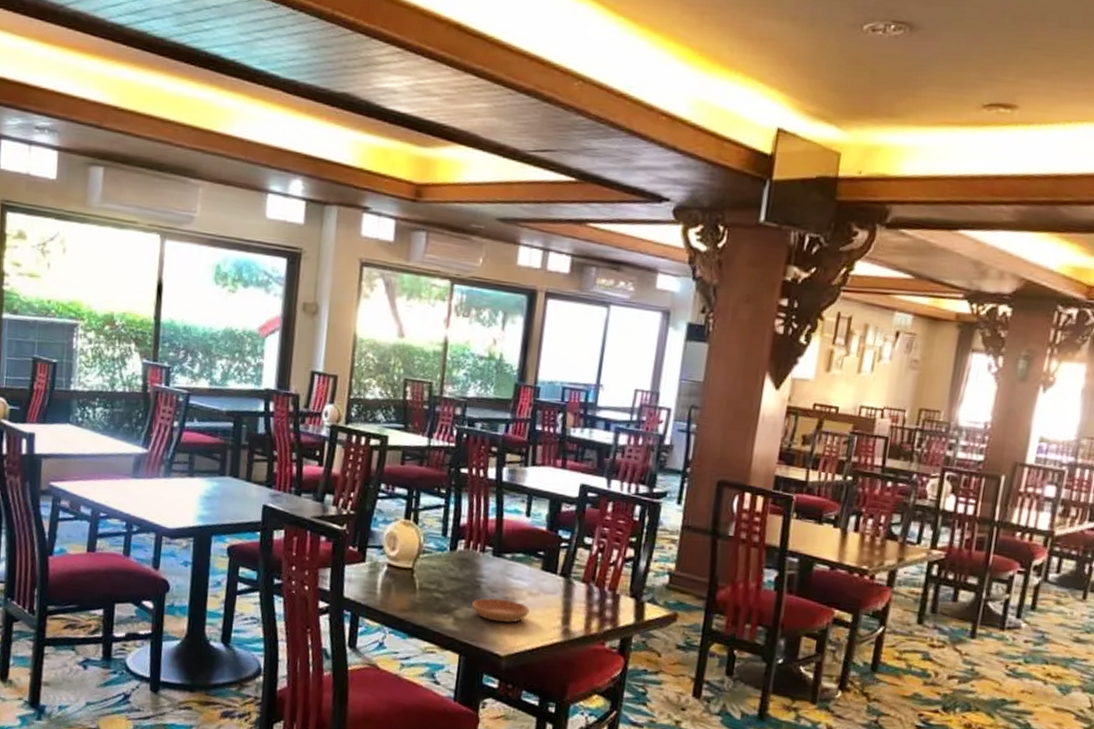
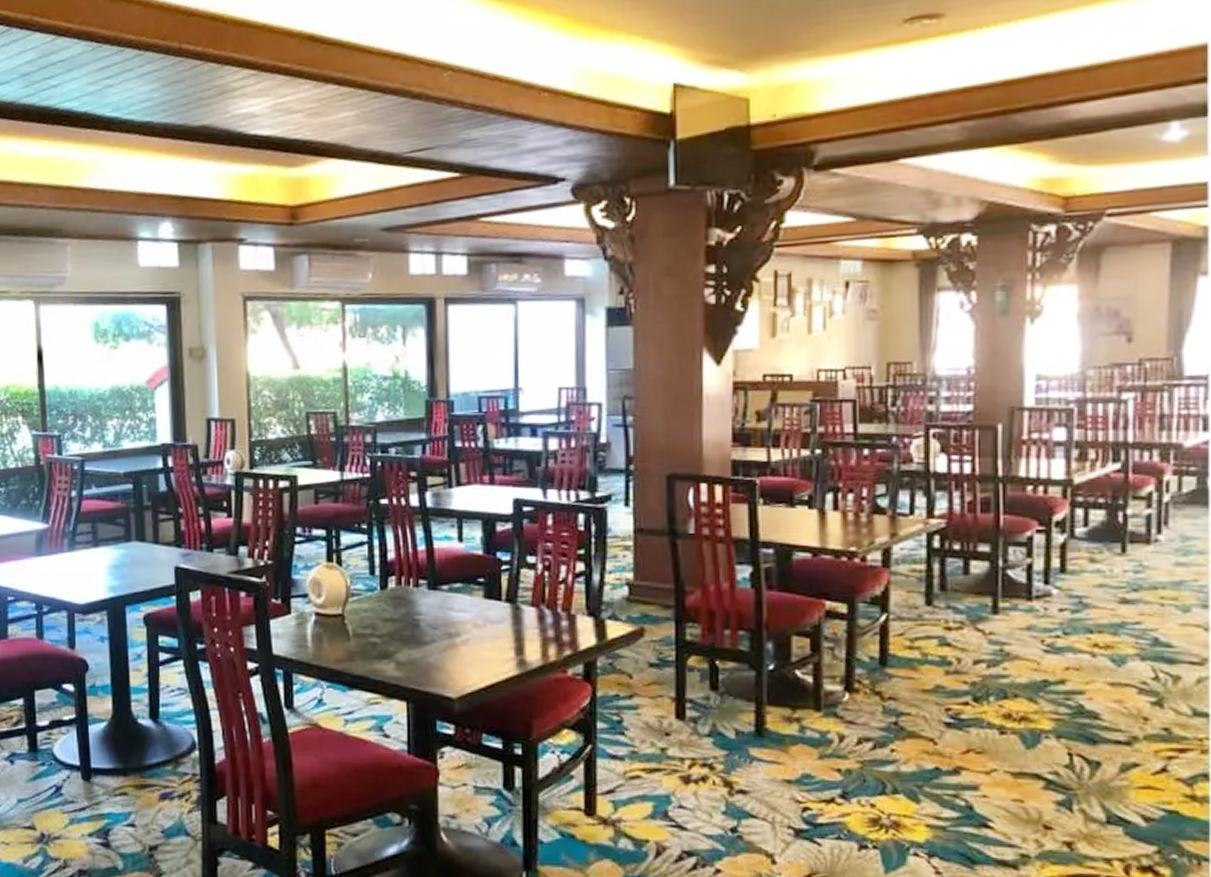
saucer: present [472,598,530,623] -> none [413,635,477,661]

